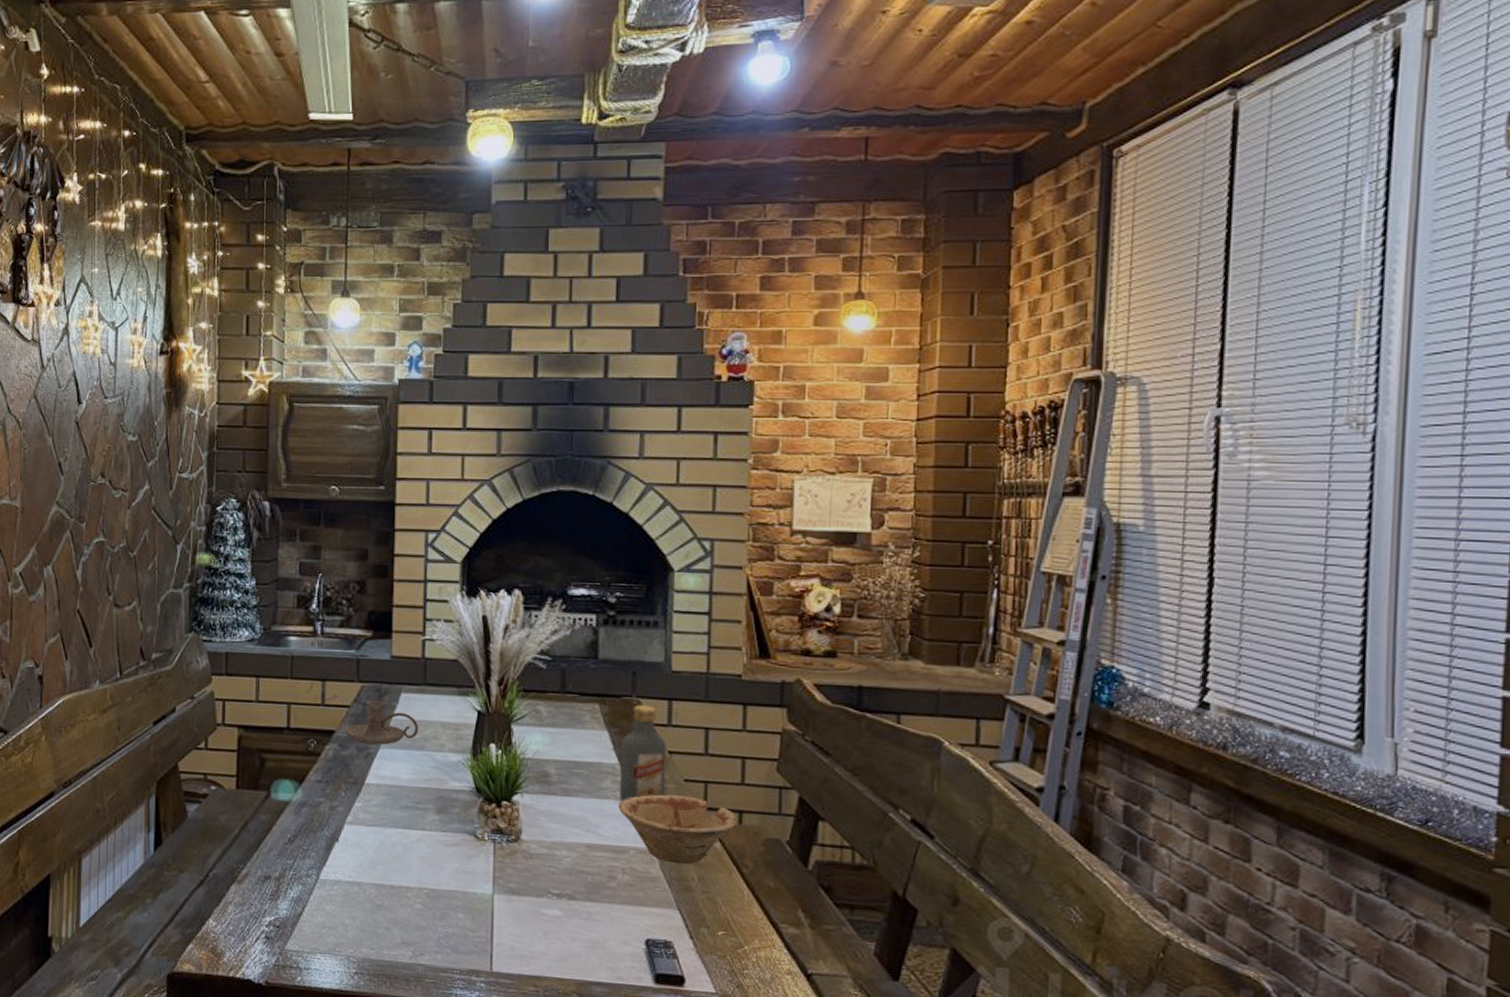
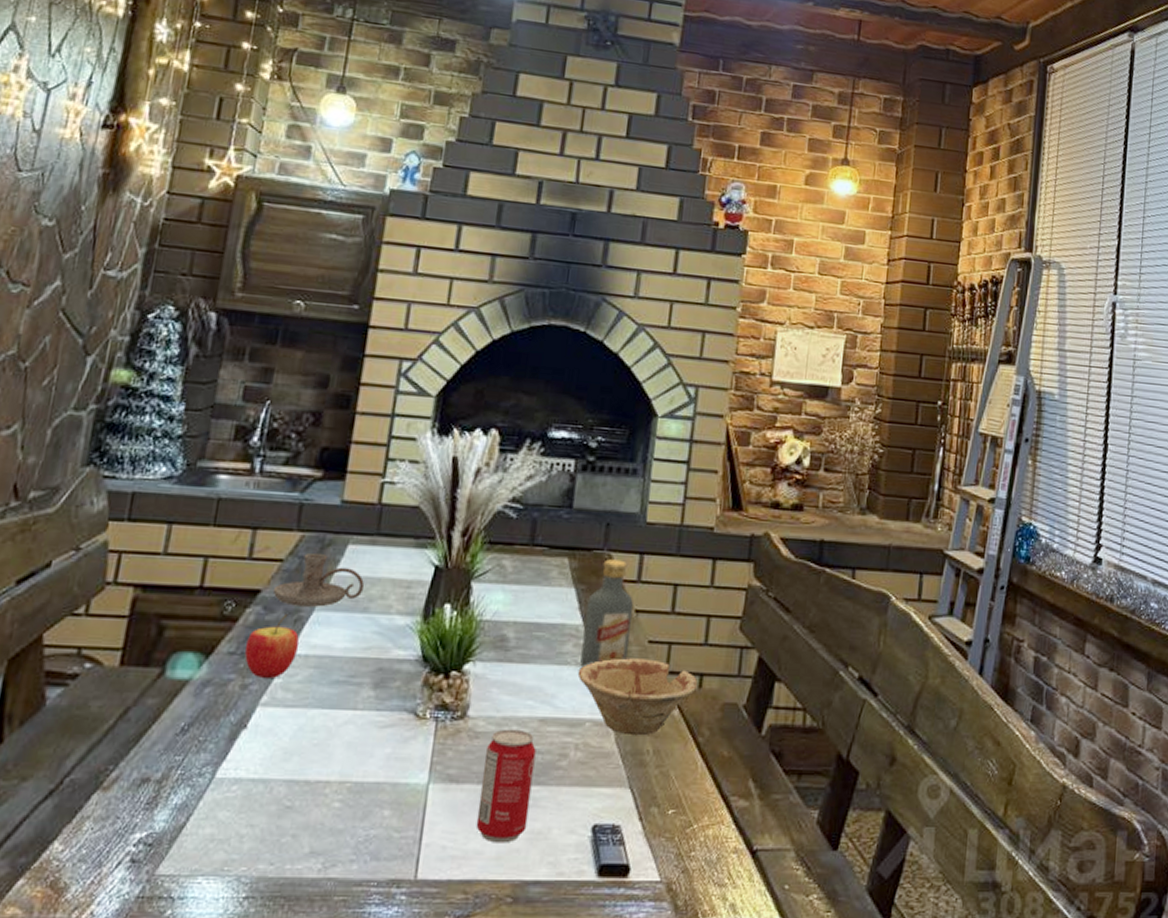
apple: none [328,751,372,803] -> present [244,614,300,679]
beverage can: none [538,852,586,949] -> present [476,729,536,843]

